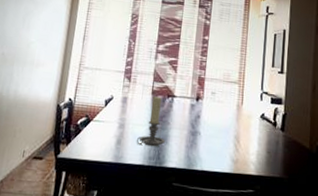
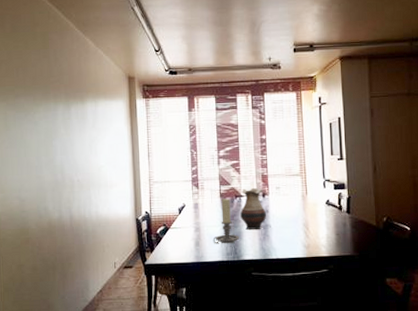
vase: none [170,89,198,136] -> present [240,187,267,230]

